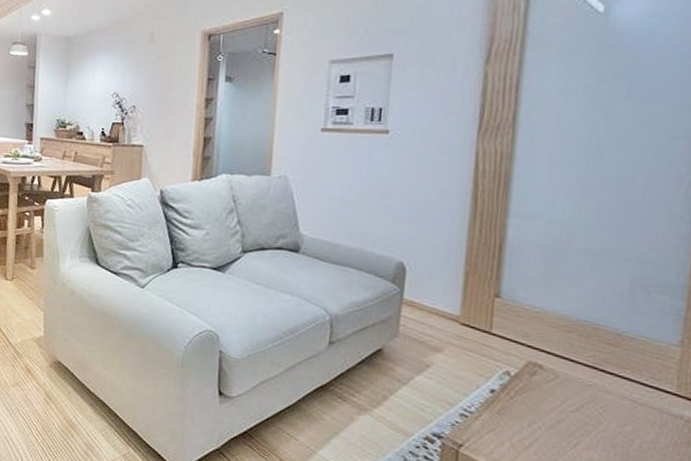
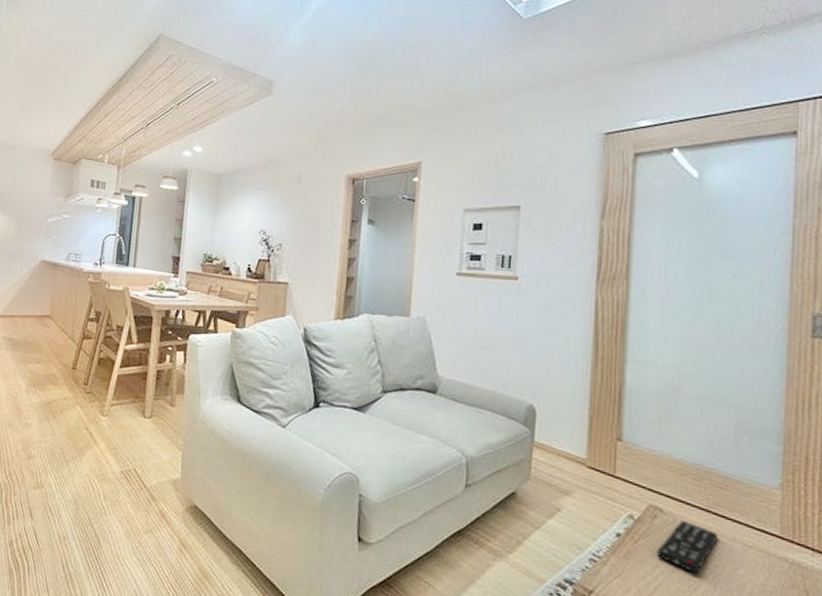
remote control: none [534,376,605,431] -> present [657,520,719,575]

